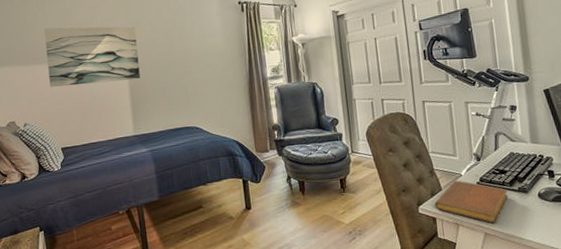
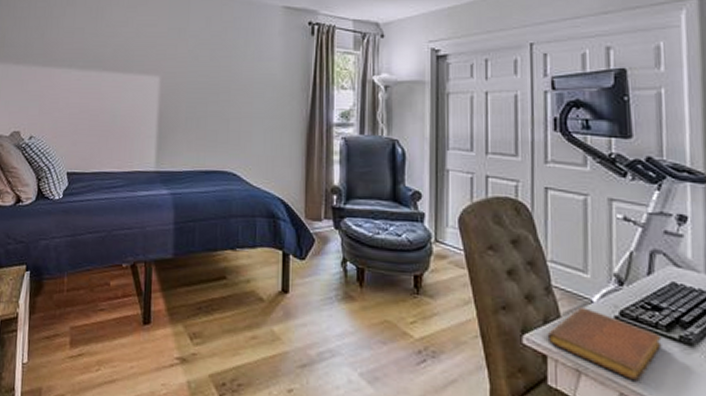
wall art: present [44,26,140,87] -> none [66,25,177,101]

